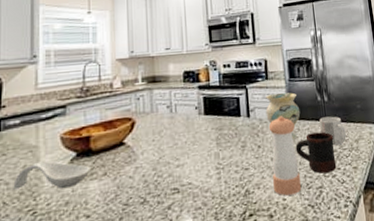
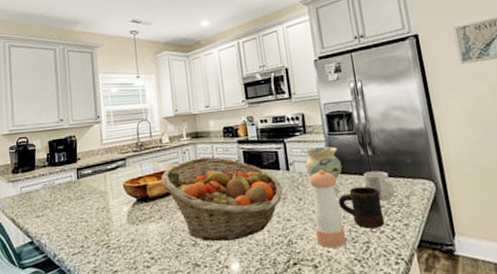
spoon rest: present [13,161,90,190] -> none [91,204,149,229]
fruit basket: none [109,103,243,198] -> present [161,157,283,242]

